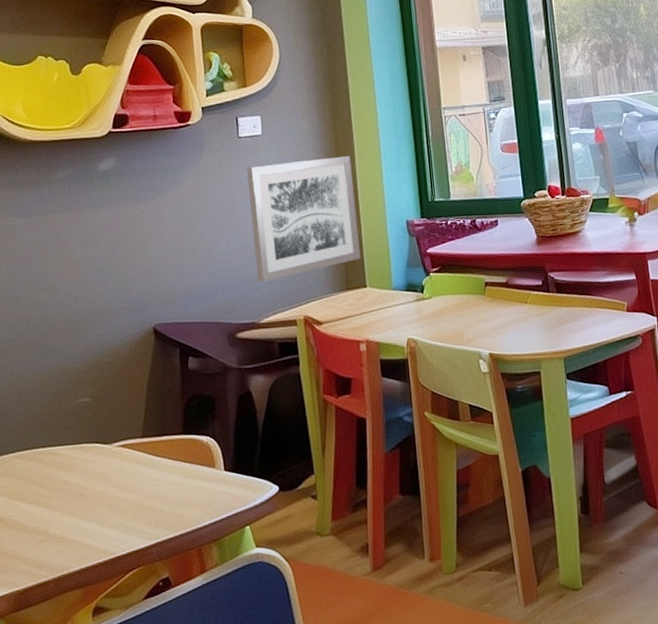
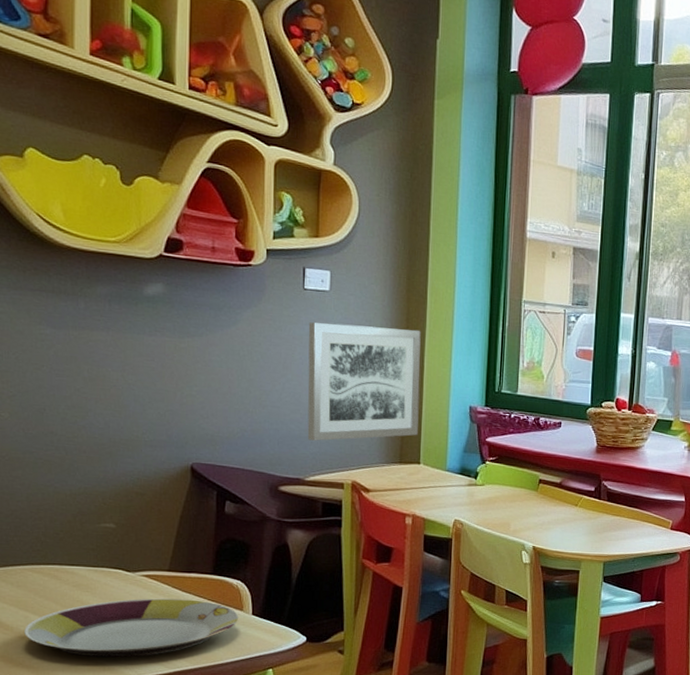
plate: none [15,463,212,539] -> present [24,598,239,658]

